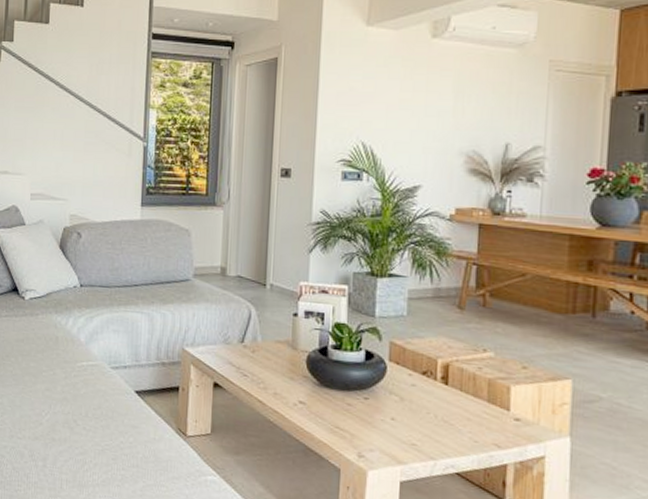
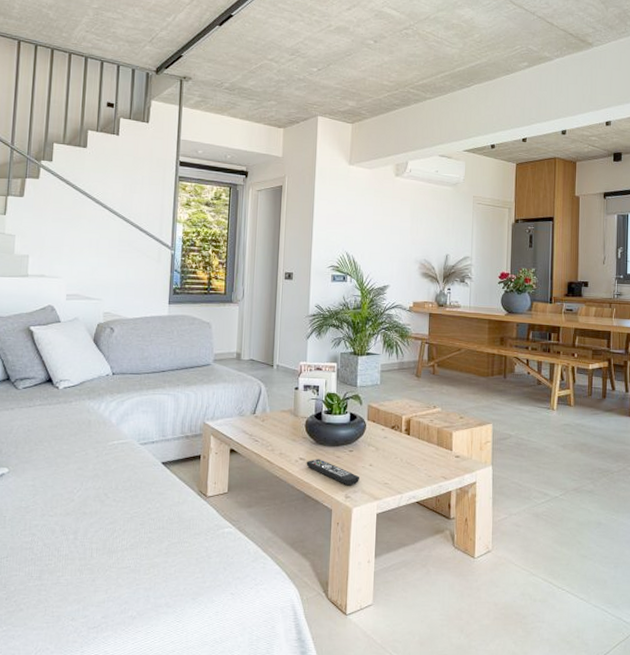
remote control: none [307,404,377,443] -> present [306,459,359,486]

